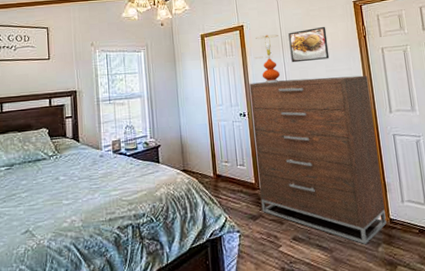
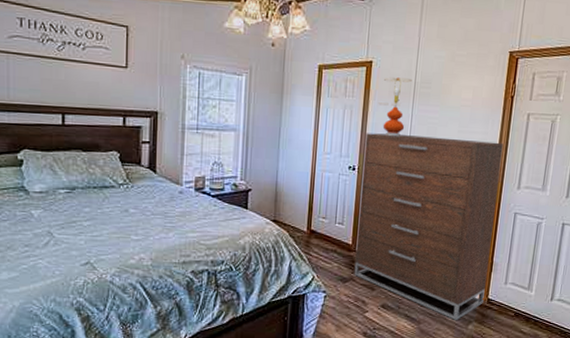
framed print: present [288,26,330,63] -> none [420,77,470,118]

